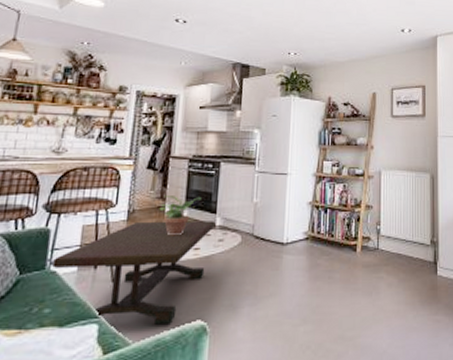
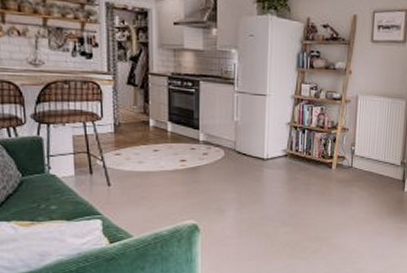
coffee table: present [52,221,216,325] -> none [51,134,199,222]
potted plant: present [159,196,201,236] -> none [144,111,183,149]

